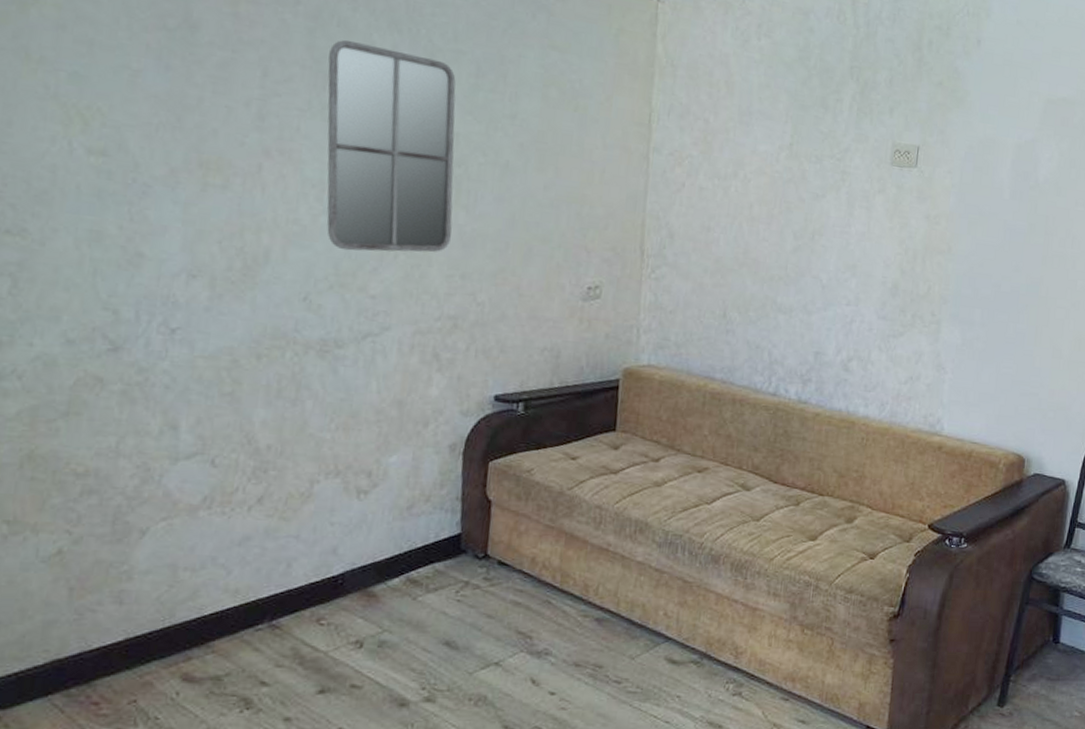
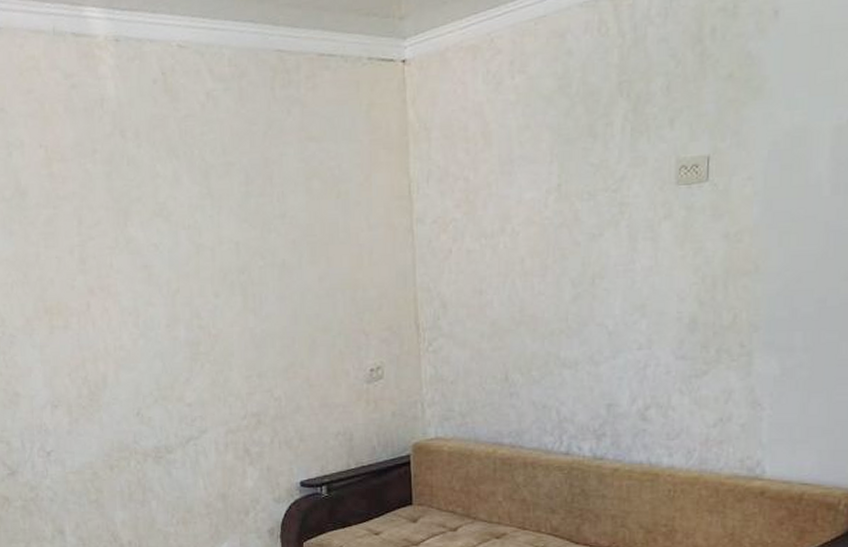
home mirror: present [327,40,456,252] -> none [125,175,246,367]

